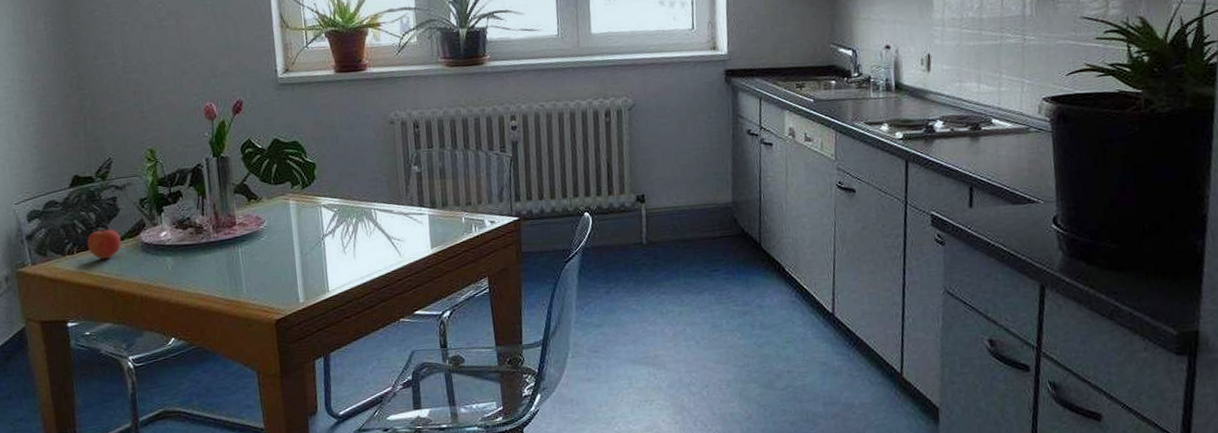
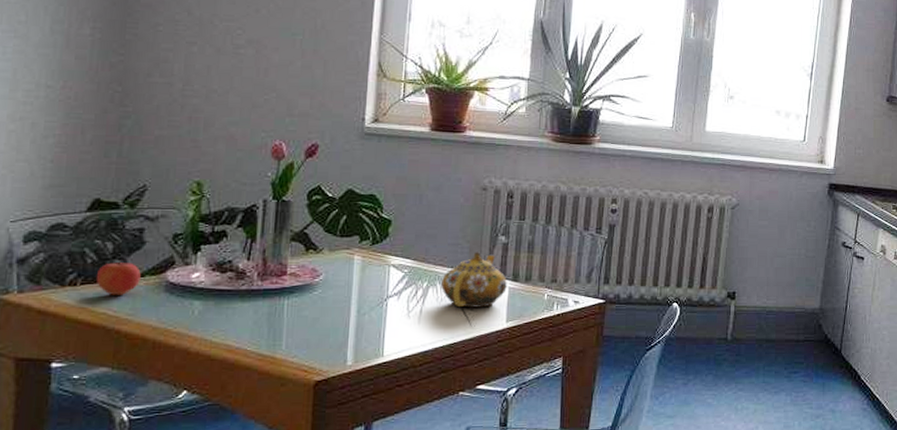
teapot: none [368,184,427,239] -> present [441,252,507,308]

